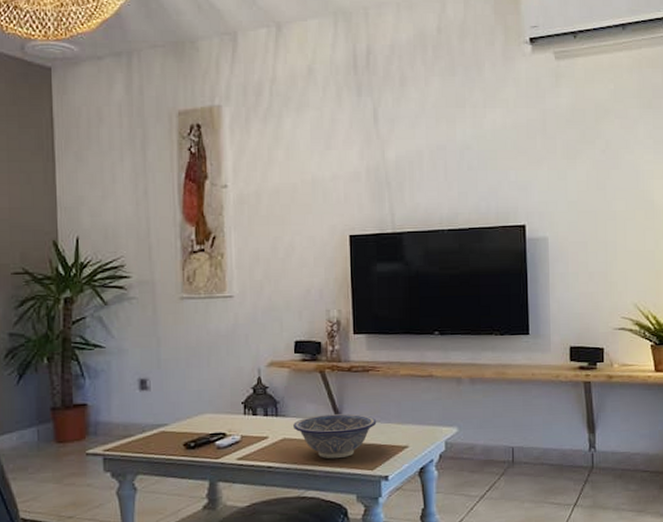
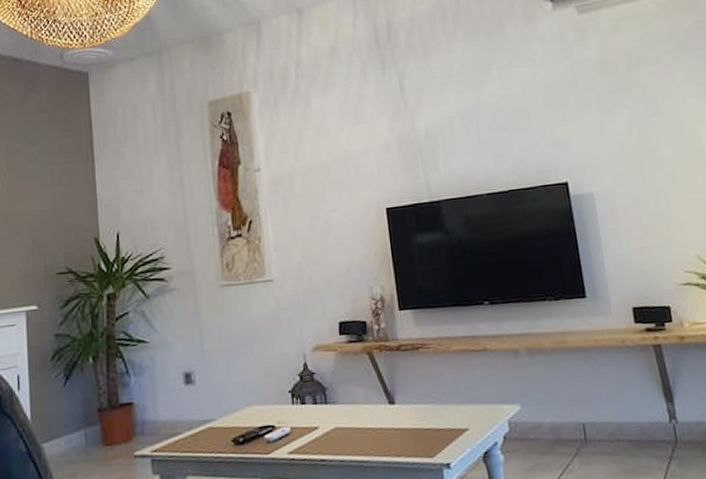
decorative bowl: present [293,413,377,459] -> none [344,396,432,448]

